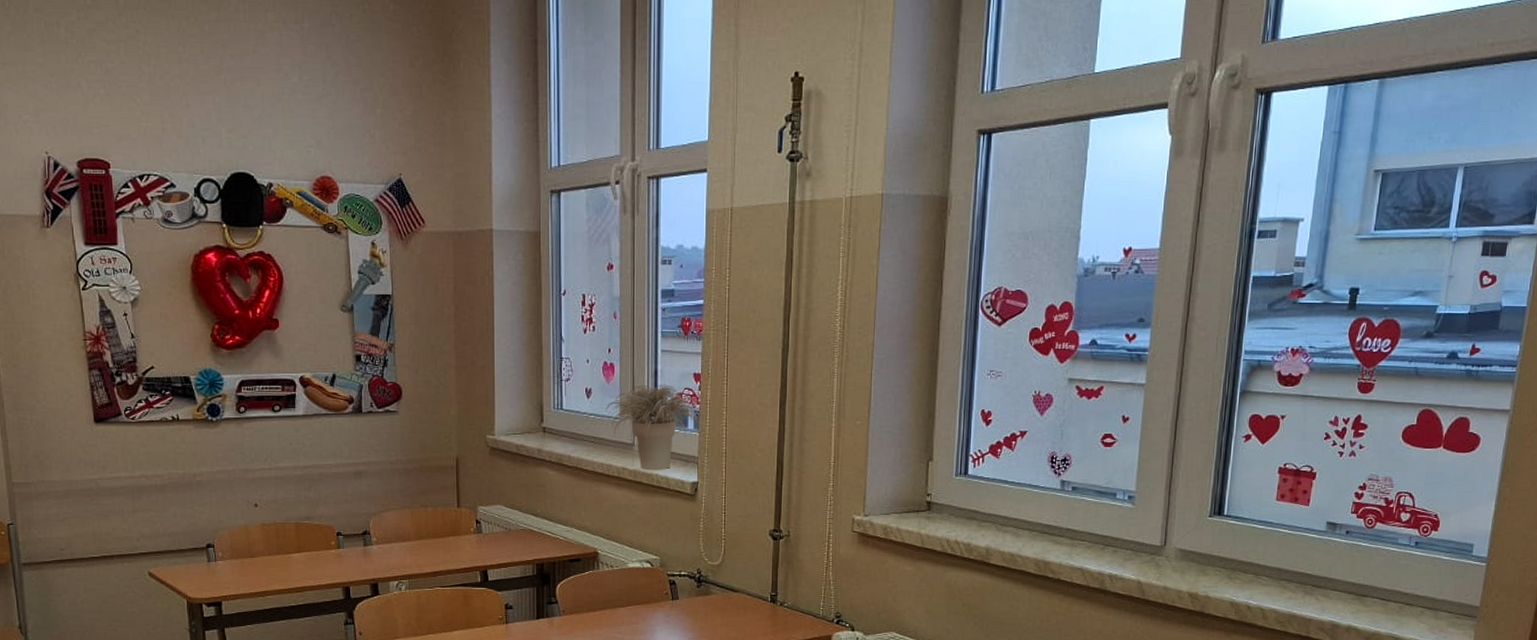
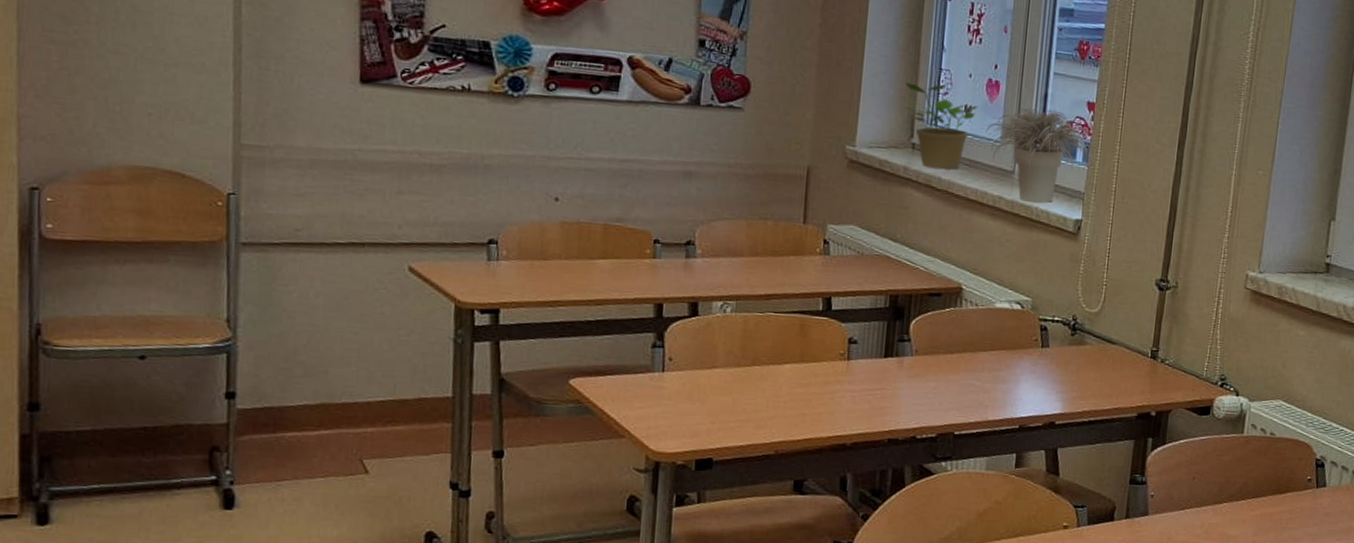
potted plant: none [530,371,597,449] -> present [902,82,979,170]

